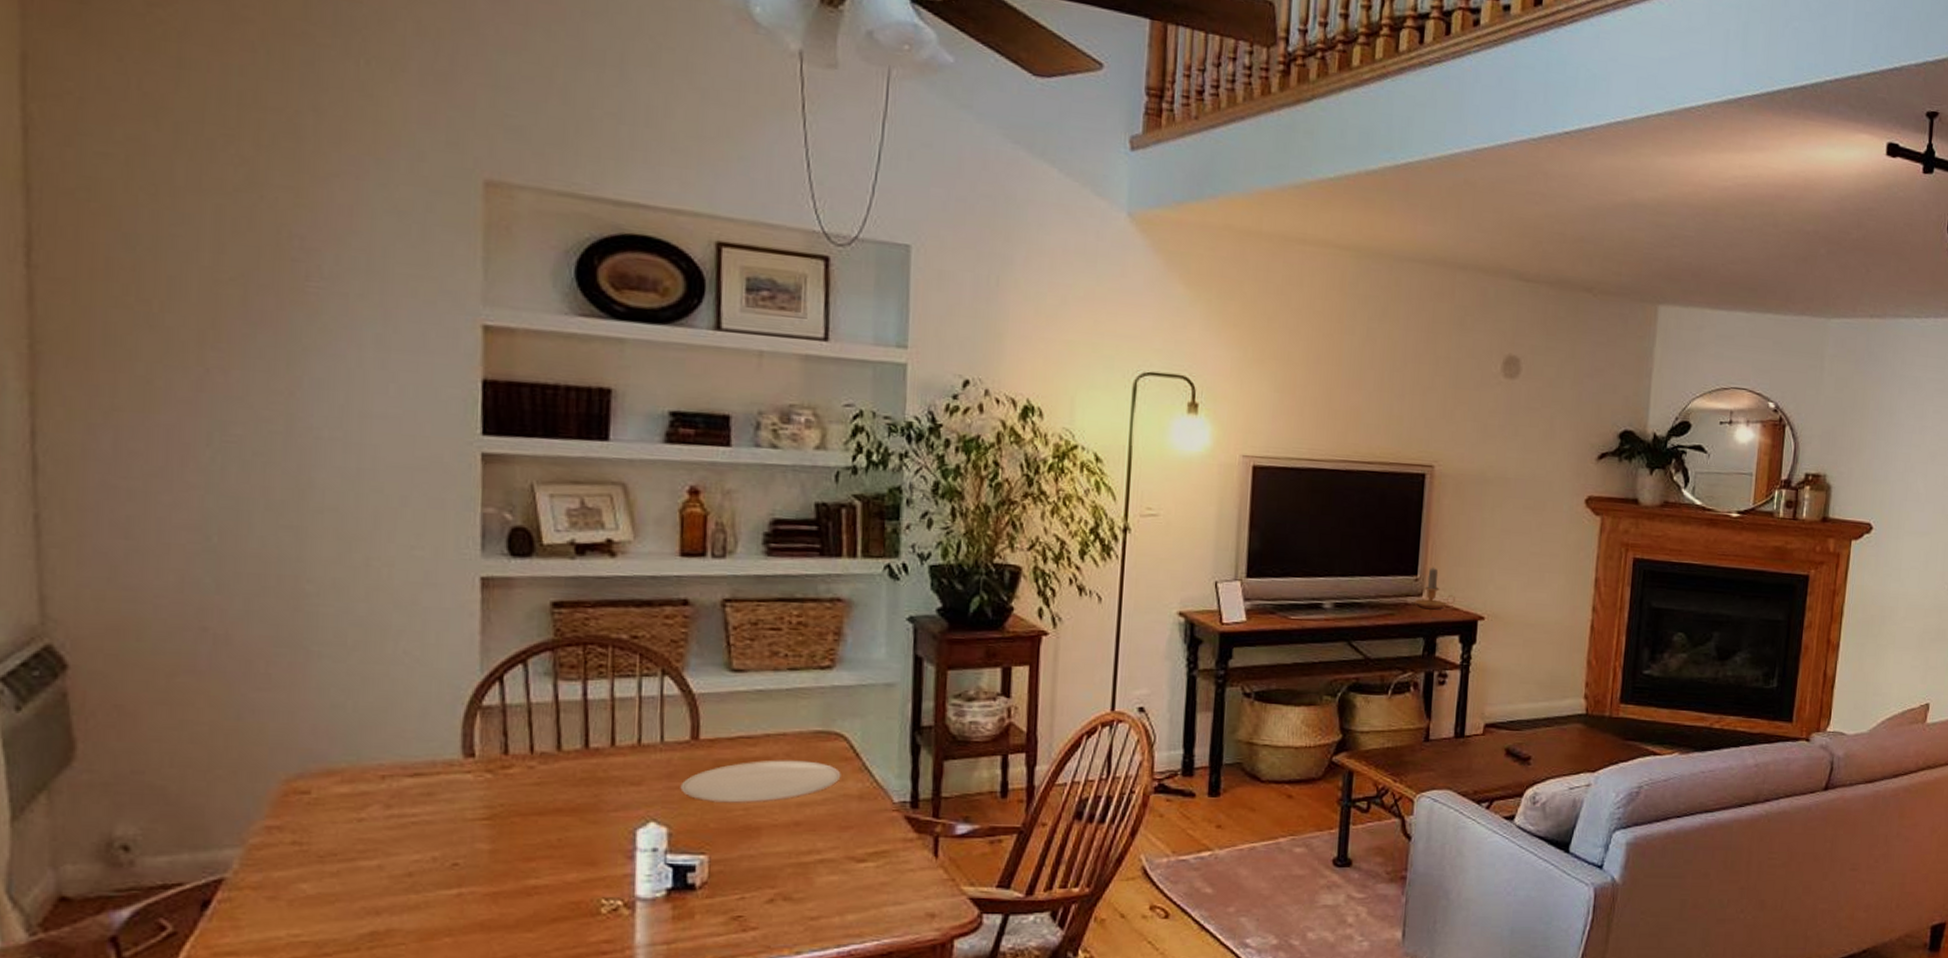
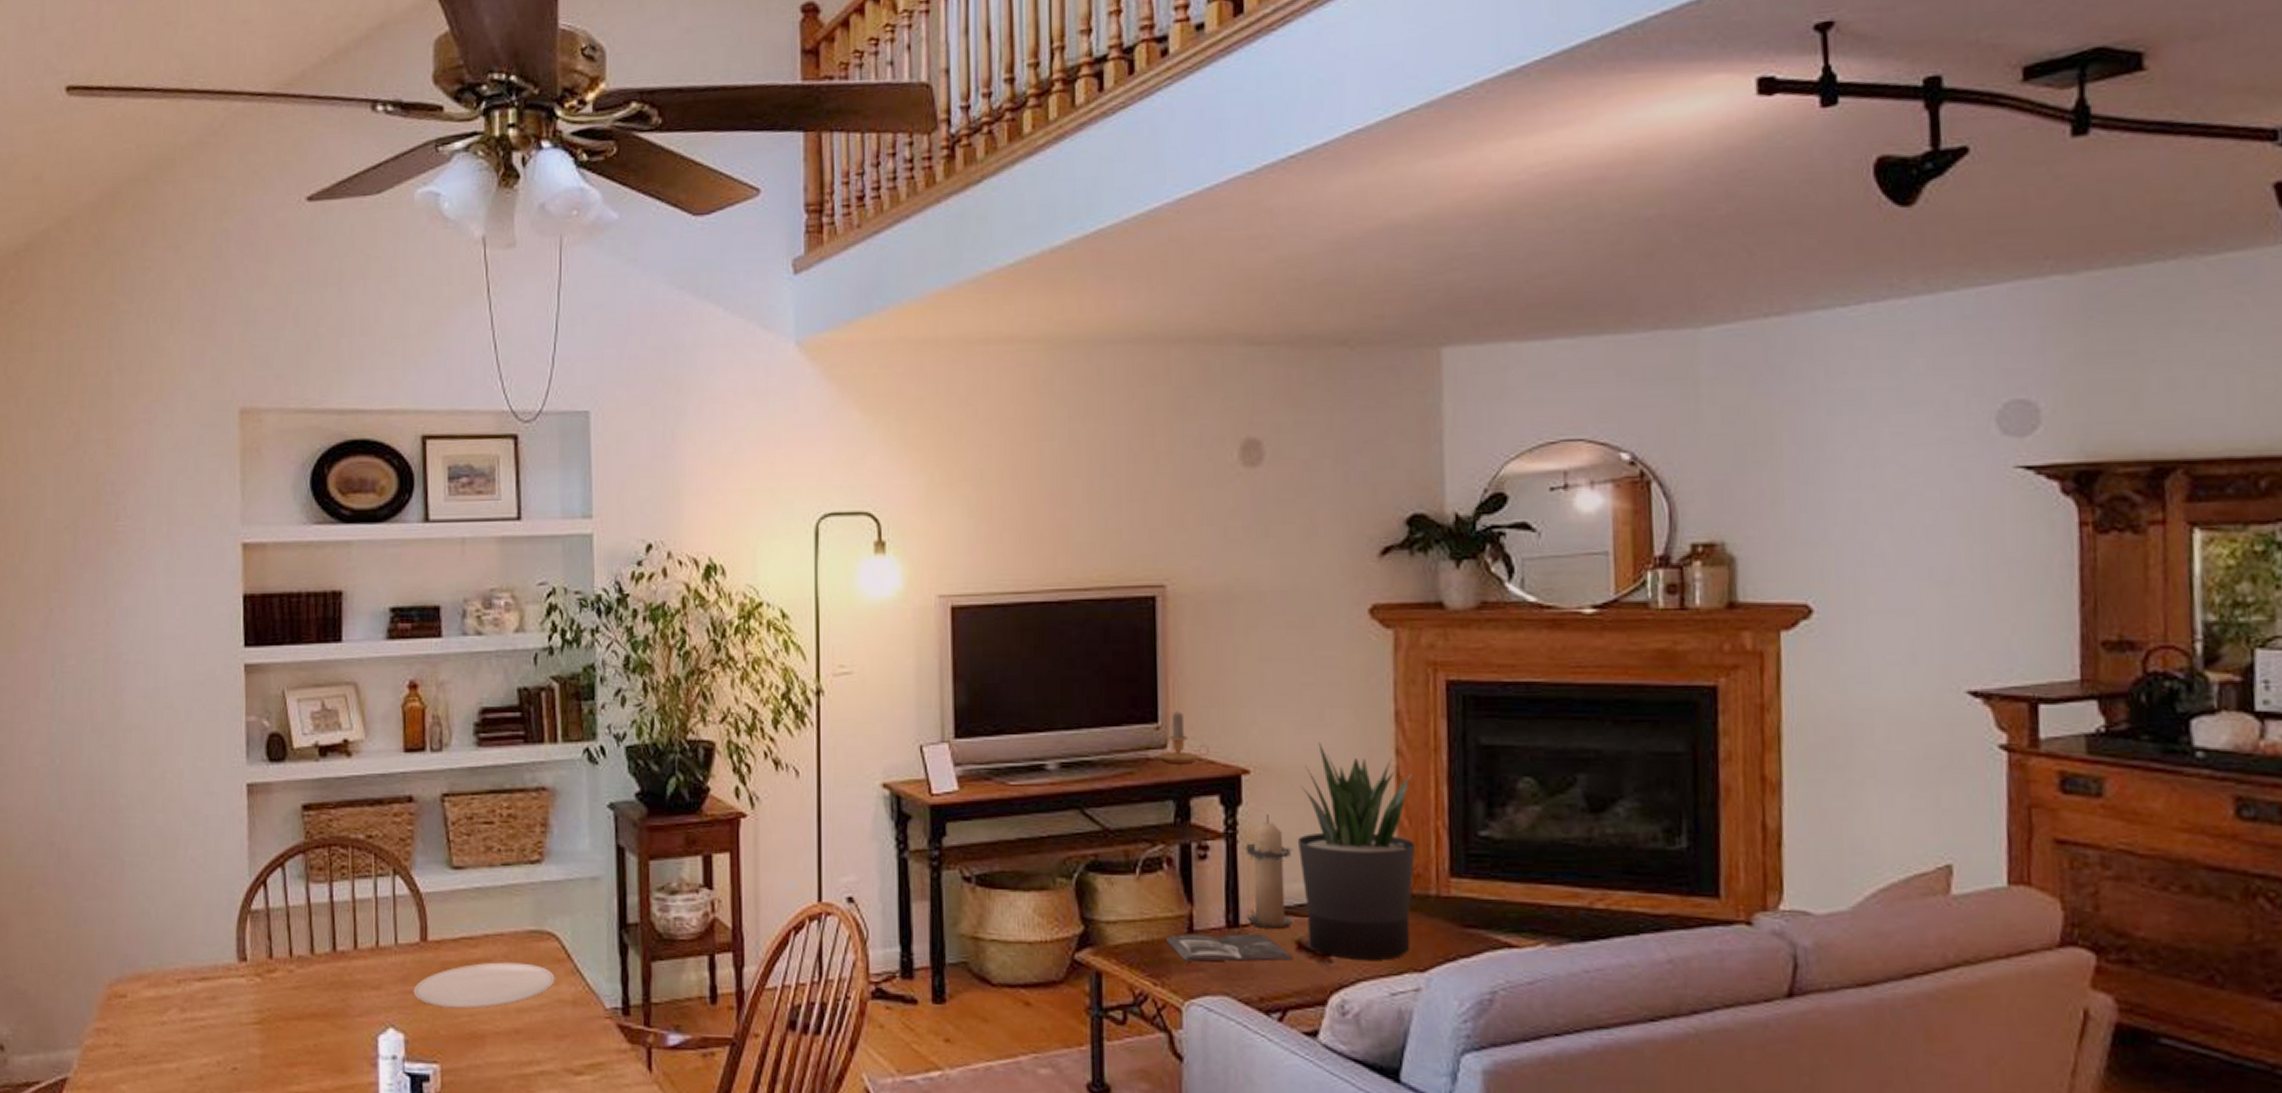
magazine: none [1407,742,1502,764] -> present [1167,933,1293,962]
candle: none [1471,652,1510,740] -> present [1244,815,1292,930]
planter: none [1514,598,1602,763] -> present [1297,742,1416,960]

